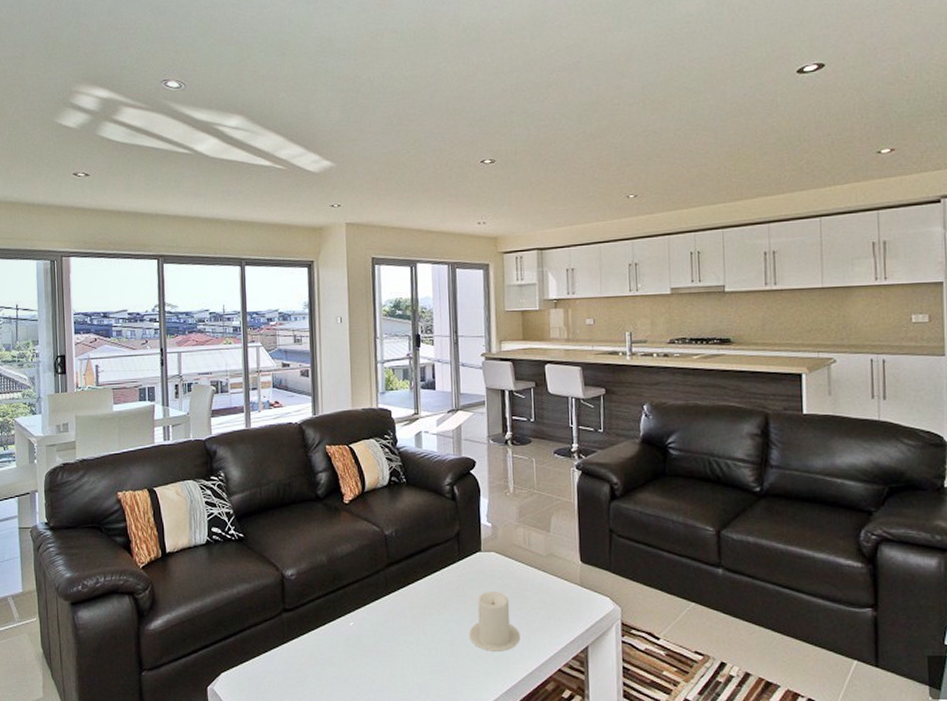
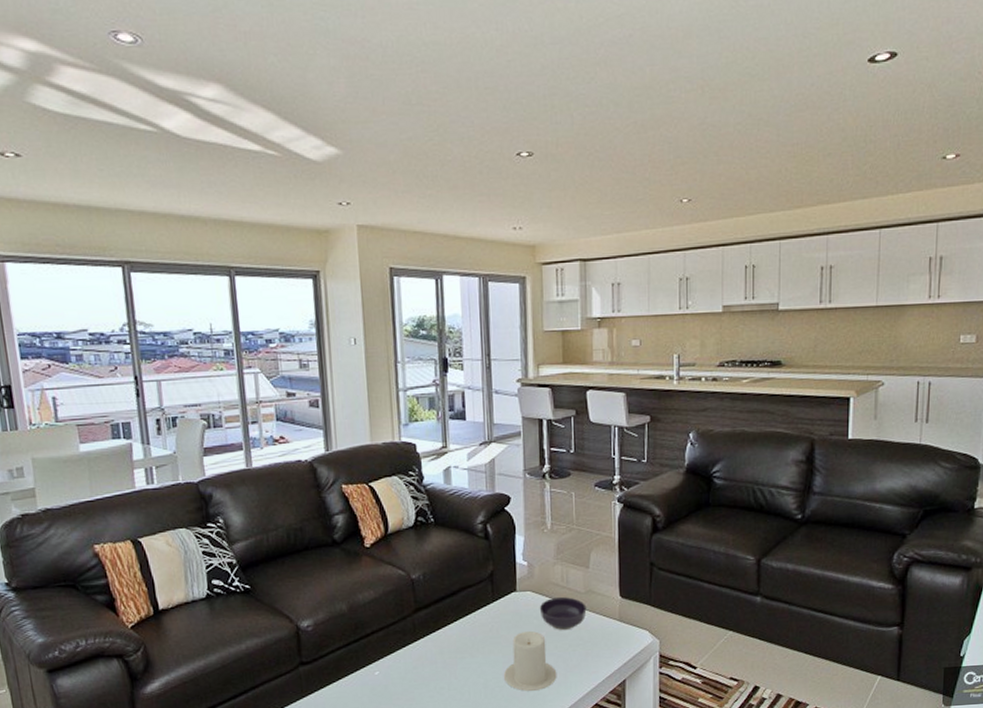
bowl: none [502,558,549,593] -> present [539,596,587,631]

